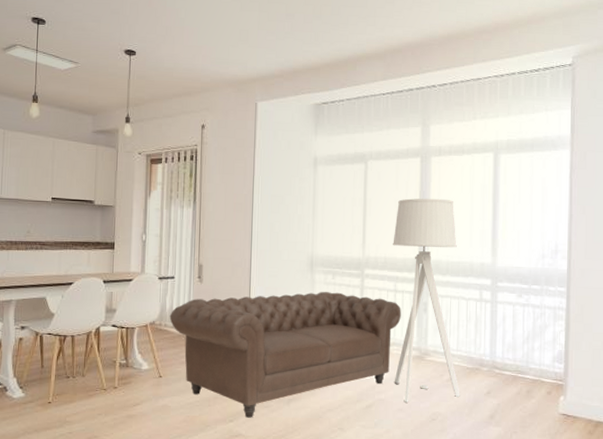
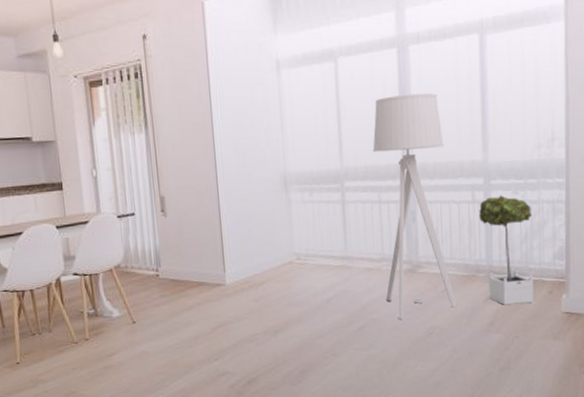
sofa: present [169,292,401,418] -> none [135,210,388,355]
potted tree: none [485,296,535,401] -> present [478,194,534,305]

